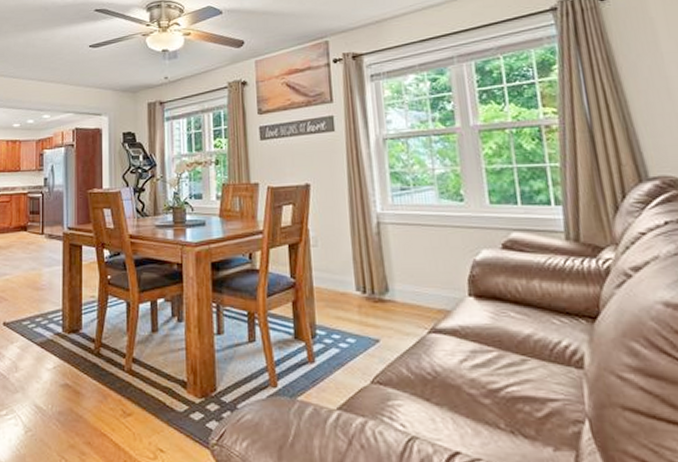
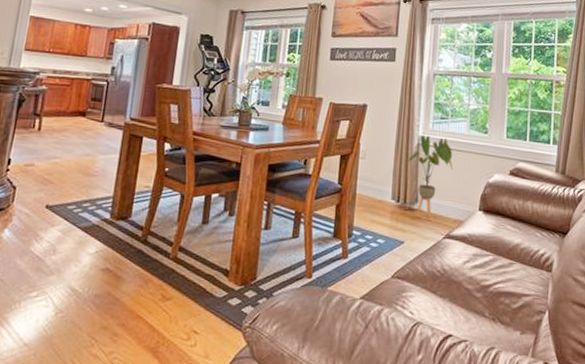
house plant: none [367,211,427,314] -> present [406,135,453,222]

